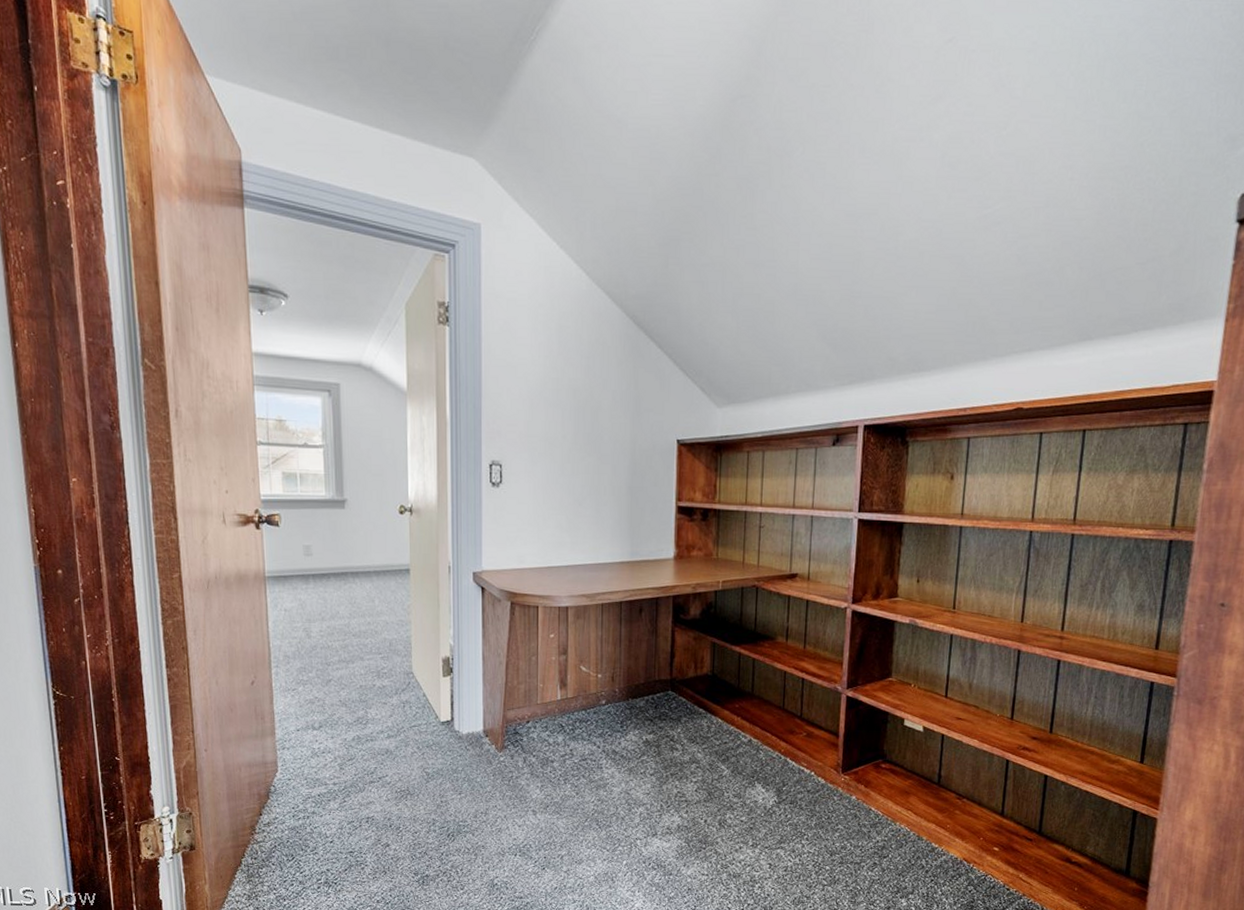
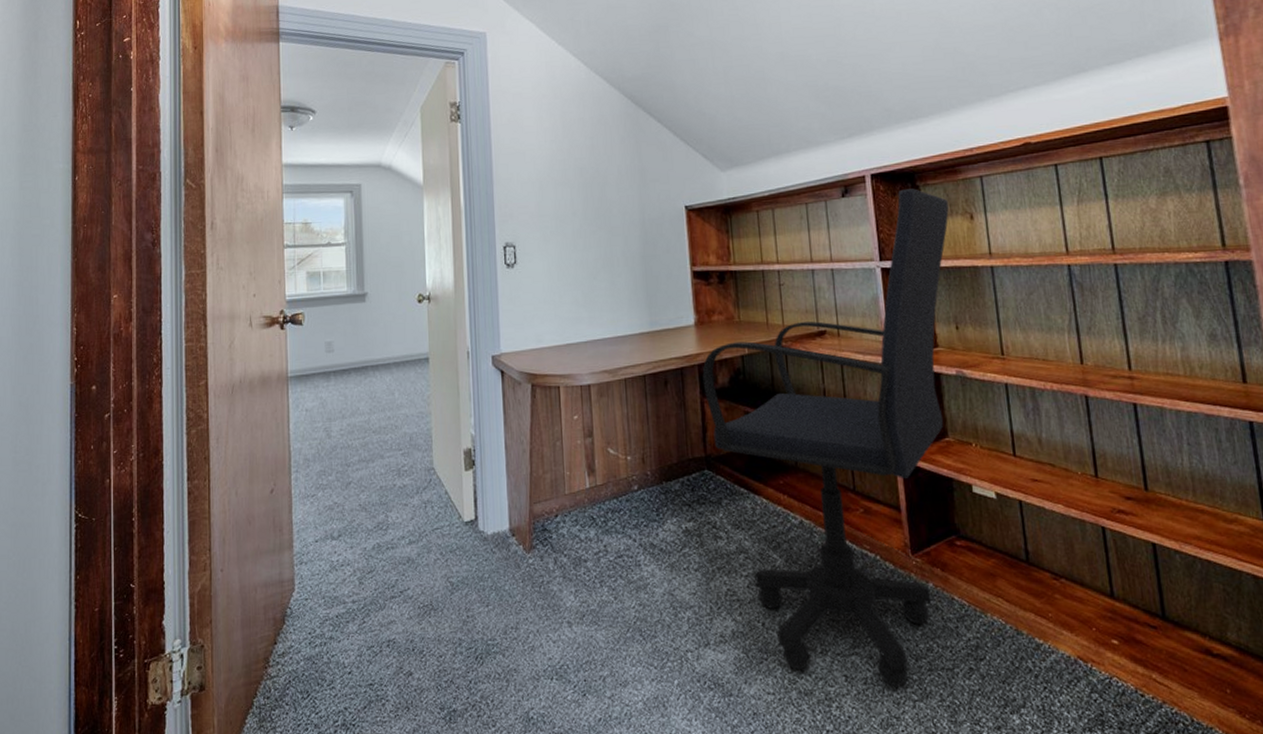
office chair: none [676,443,933,875] -> present [702,188,949,687]

